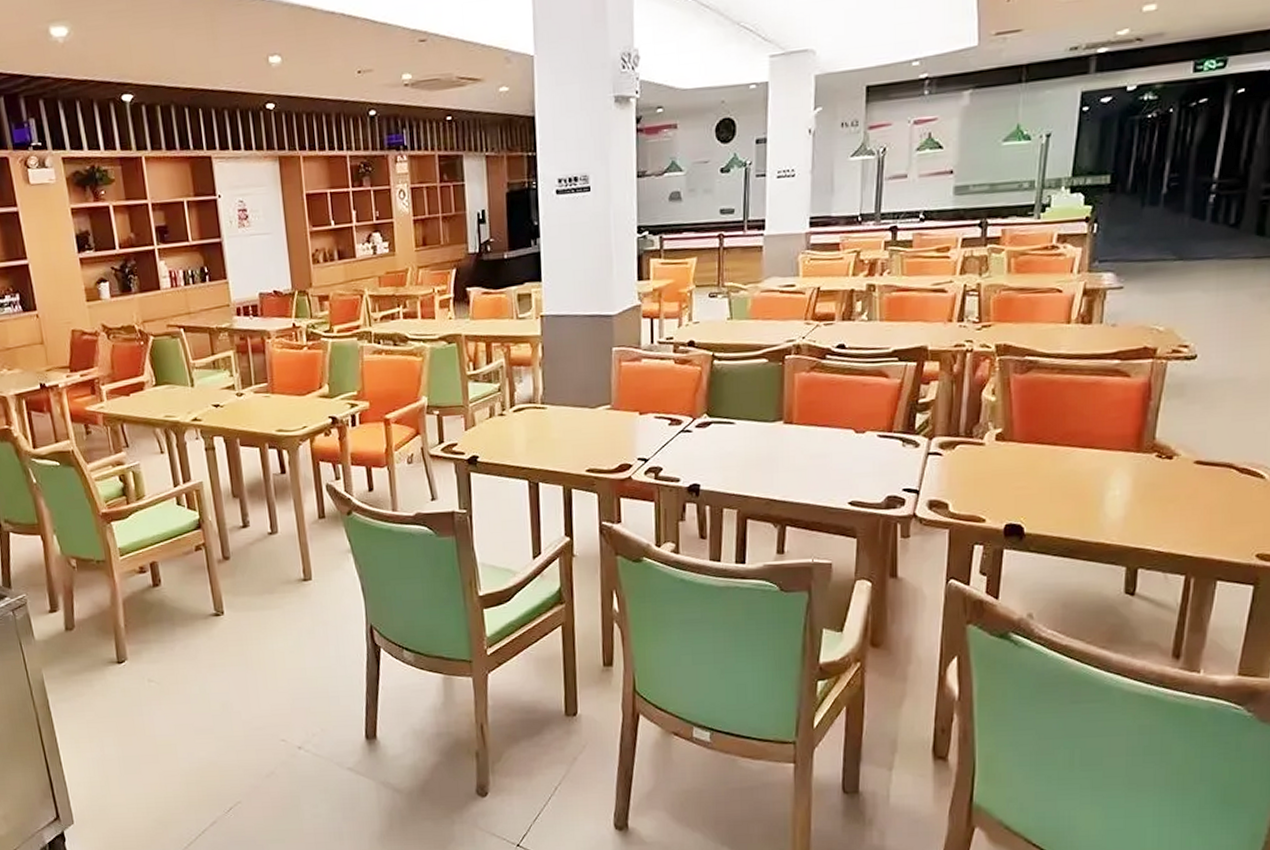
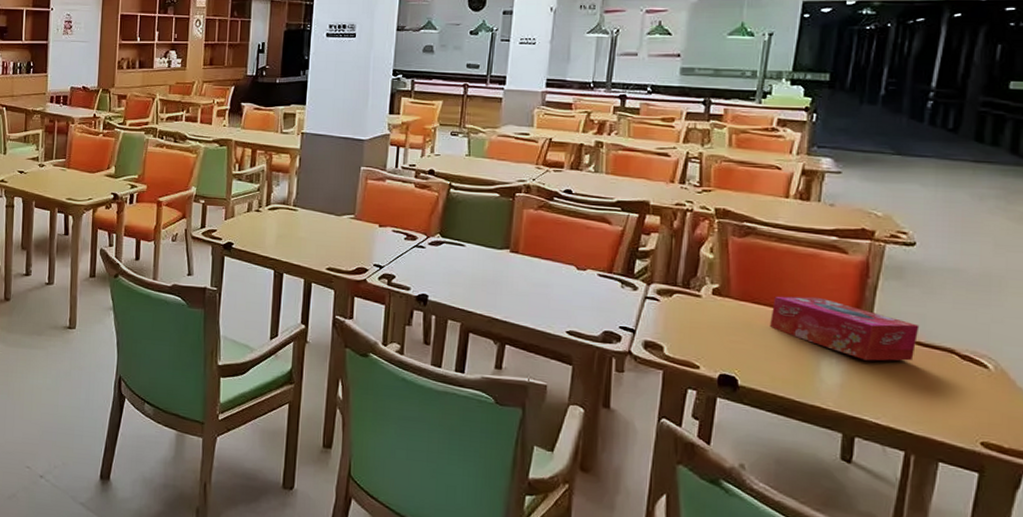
tissue box: none [1054,427,1200,488] -> present [770,296,920,361]

